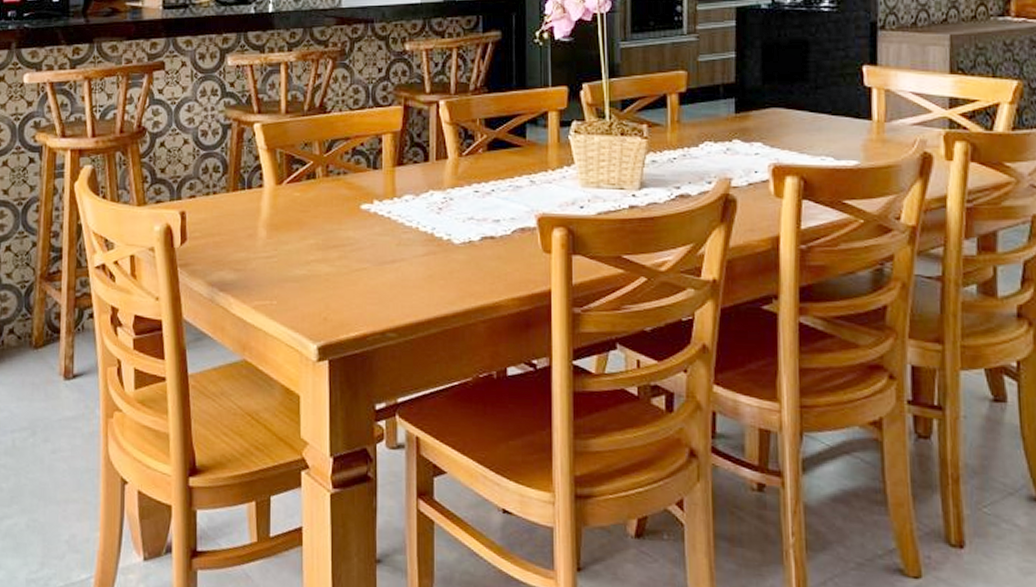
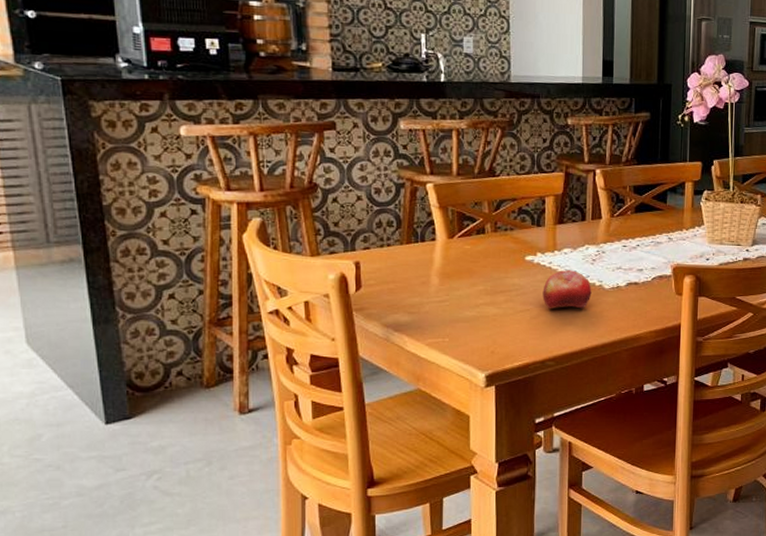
fruit: none [381,221,439,268] -> present [542,270,592,309]

